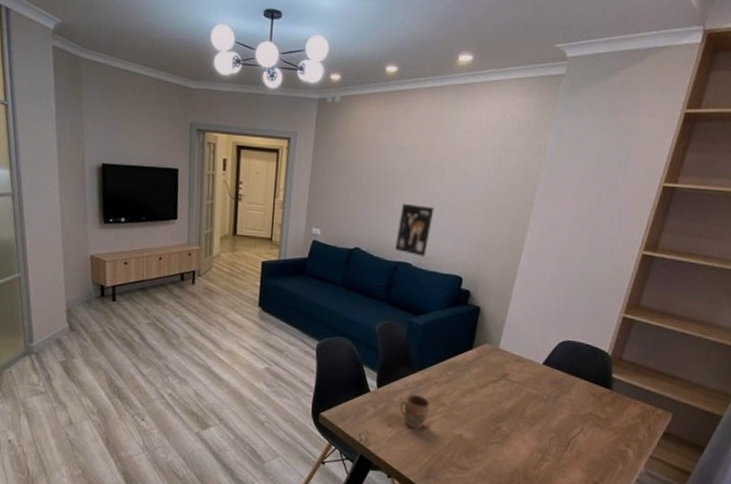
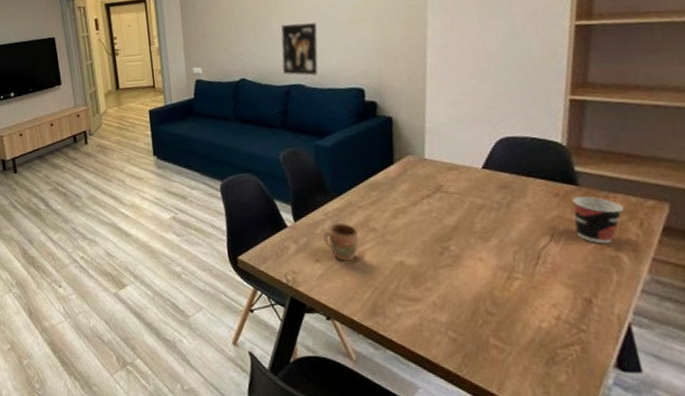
cup: none [600,398,639,440] -> present [572,196,623,244]

